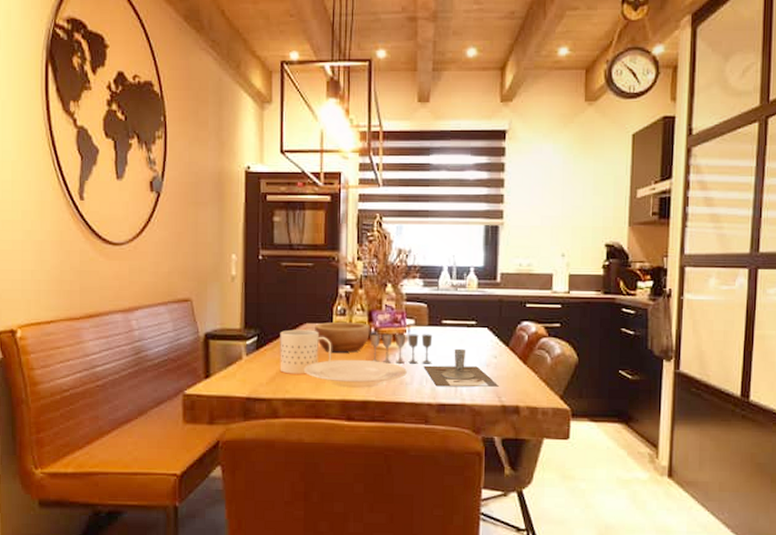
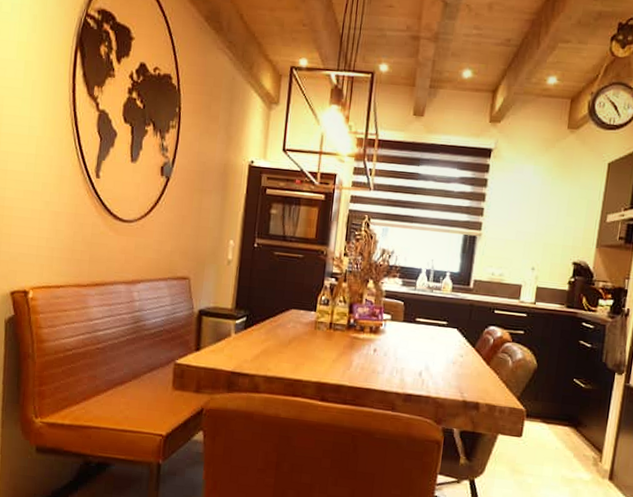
mug: present [280,329,332,374] -> none [264,313,314,356]
plate: present [303,359,407,388] -> none [285,344,380,373]
bowl: present [315,321,370,353] -> none [299,310,350,339]
wine glass: present [370,333,433,364] -> none [348,324,406,357]
place setting: present [423,348,499,388] -> none [395,345,462,383]

